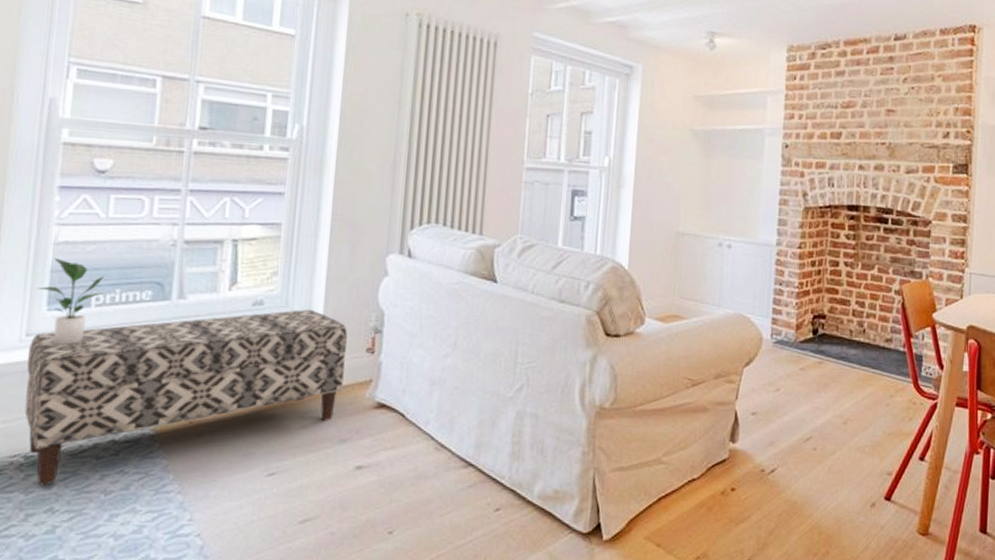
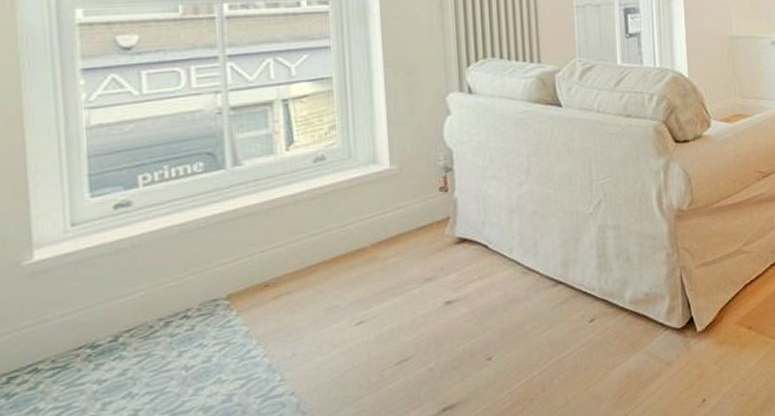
bench: present [24,309,348,486] -> none [76,157,420,373]
potted plant: present [37,258,105,345] -> none [75,142,150,230]

